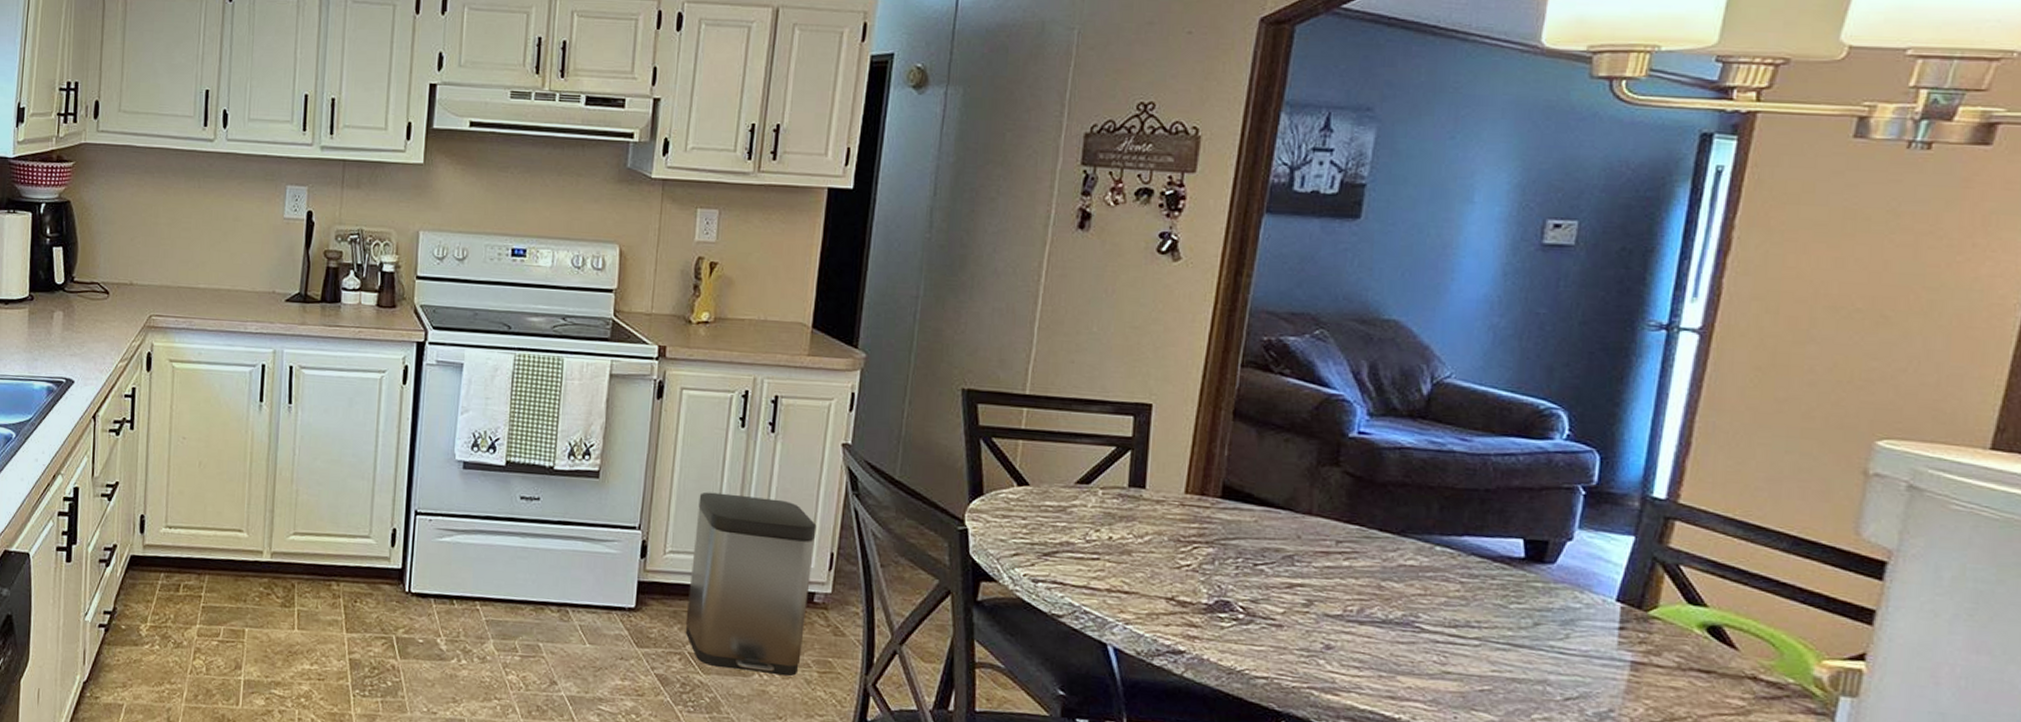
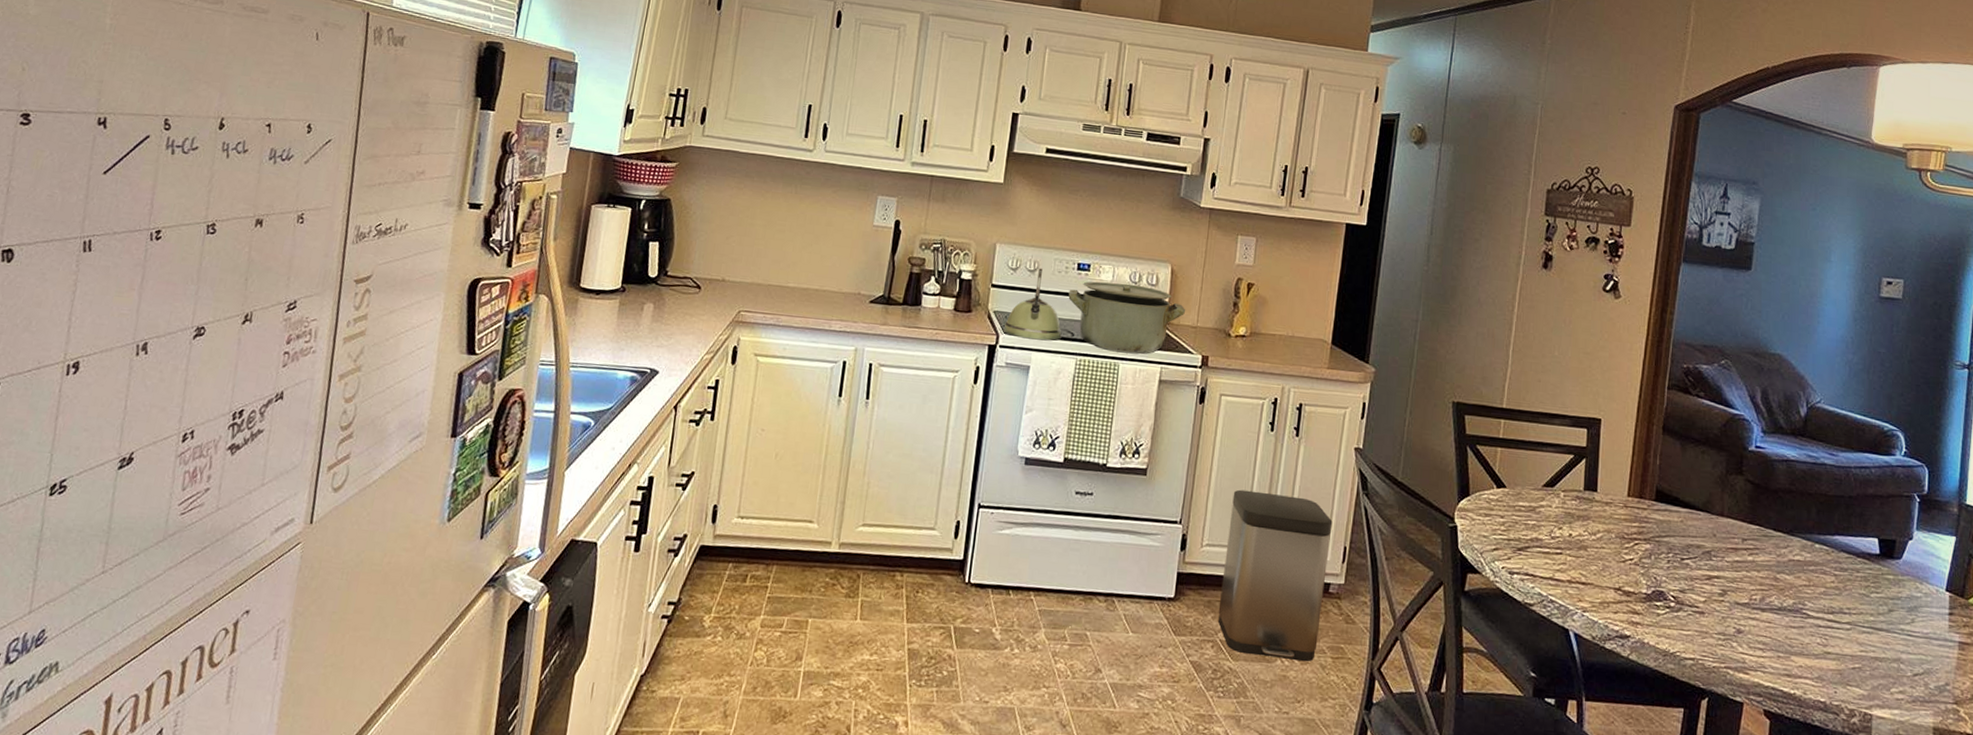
kettle: none [431,256,498,336] -> present [1003,268,1062,342]
saucepan: none [503,268,638,347] -> present [1068,281,1186,355]

